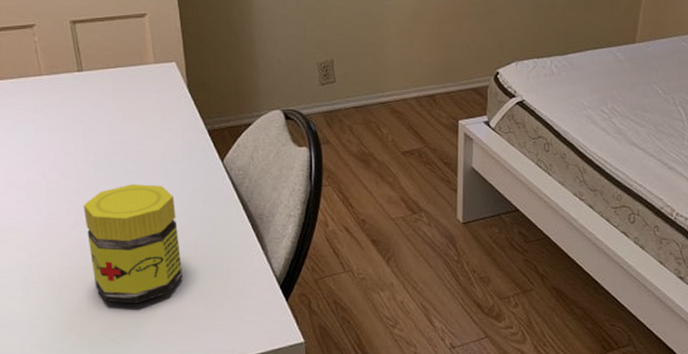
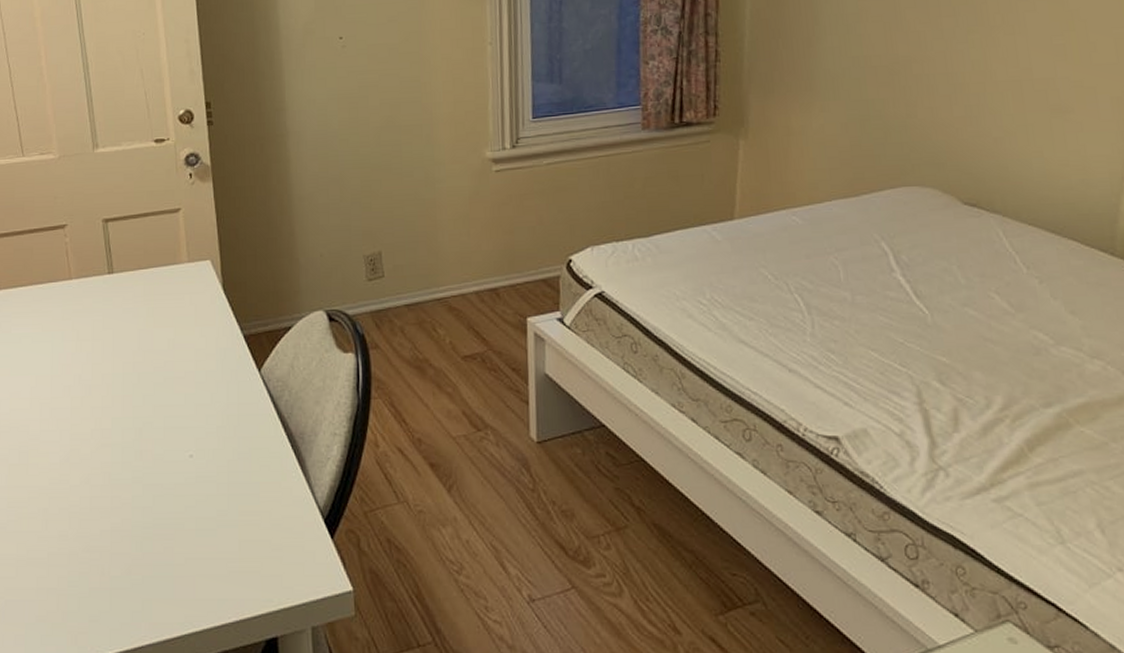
jar: present [83,184,182,304] -> none [109,399,214,541]

